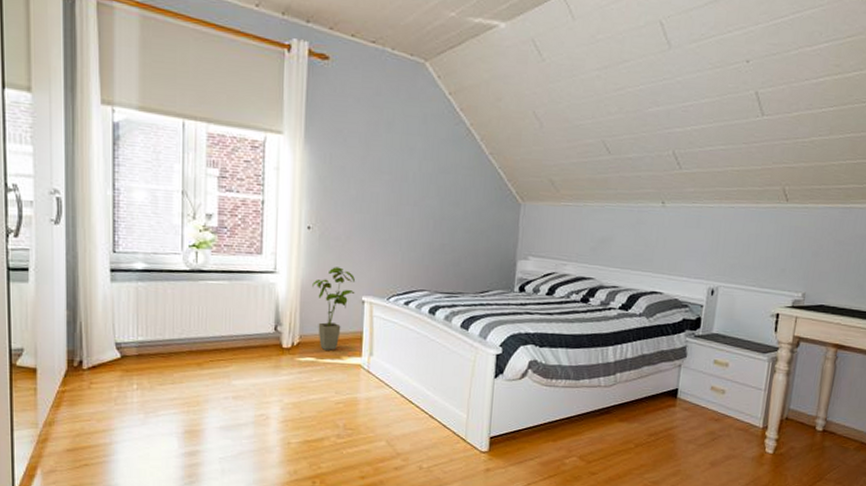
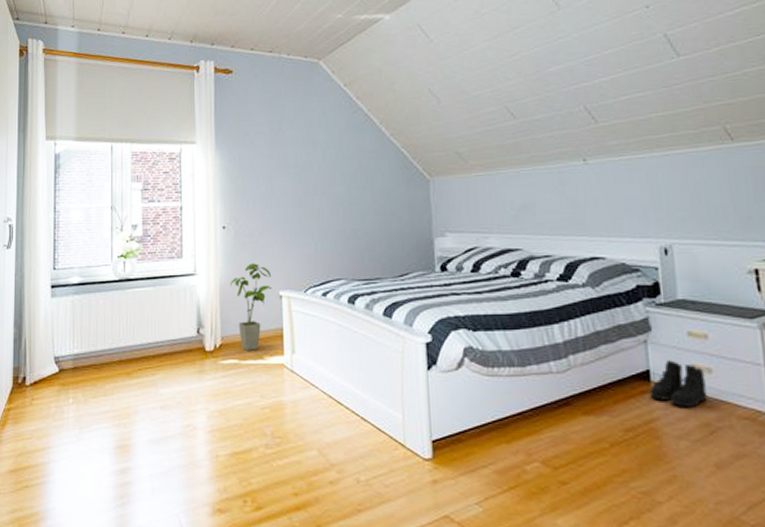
boots: none [674,381,719,419] -> present [649,360,708,407]

